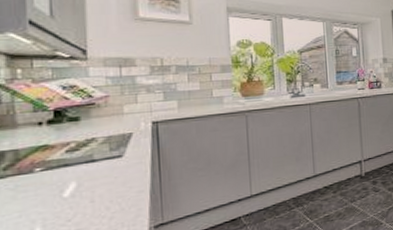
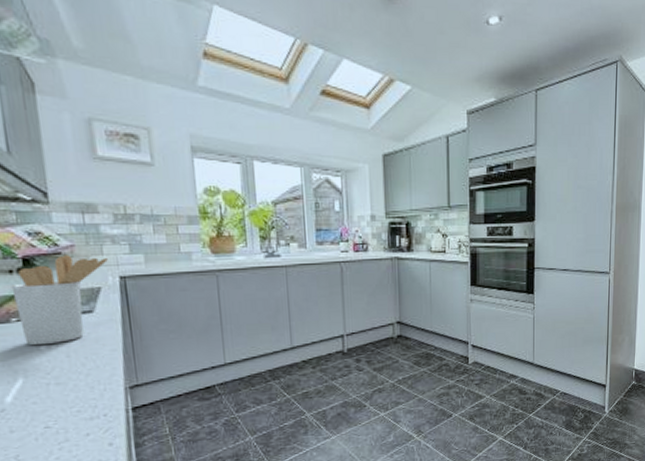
utensil holder: none [39,104,141,194] -> present [11,254,108,346]

